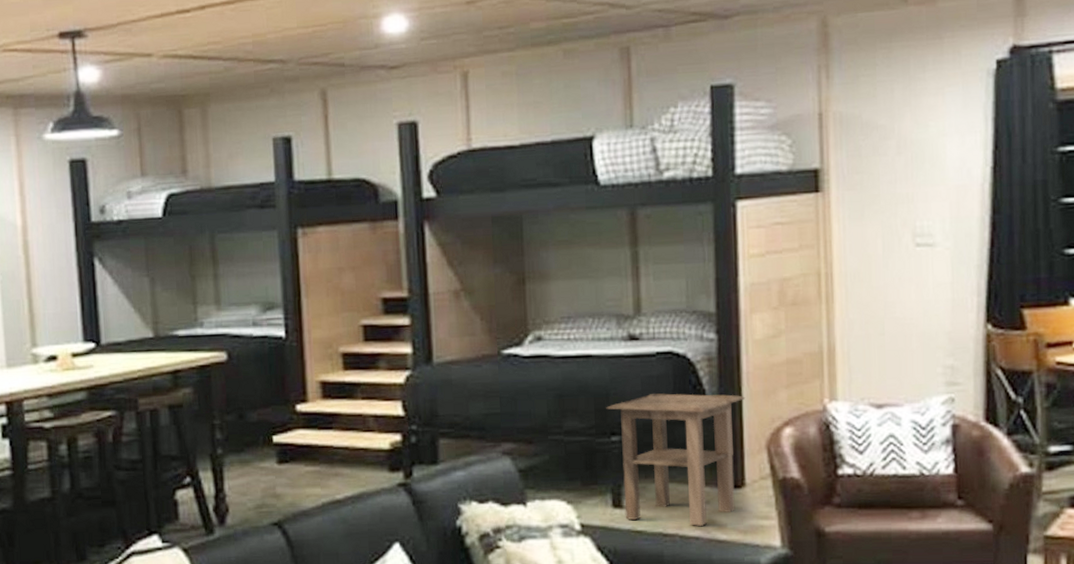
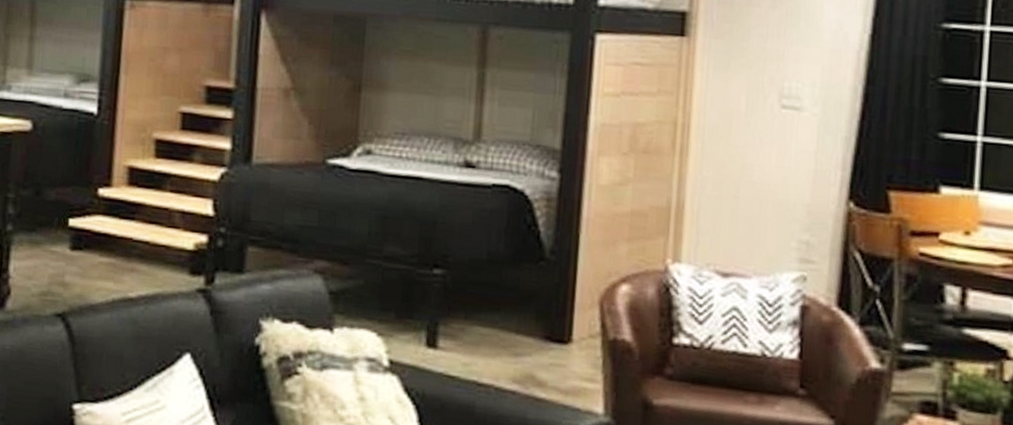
side table: present [606,393,746,527] -> none [432,228,583,381]

